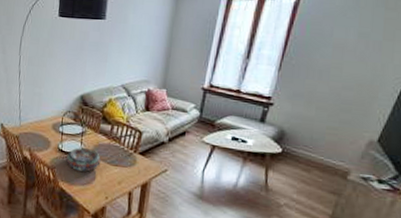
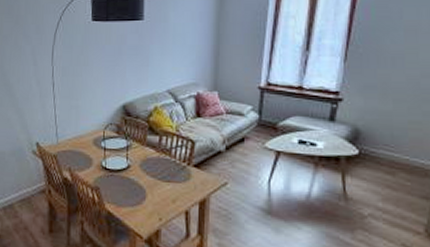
decorative bowl: present [66,147,101,172] -> none [111,164,151,191]

